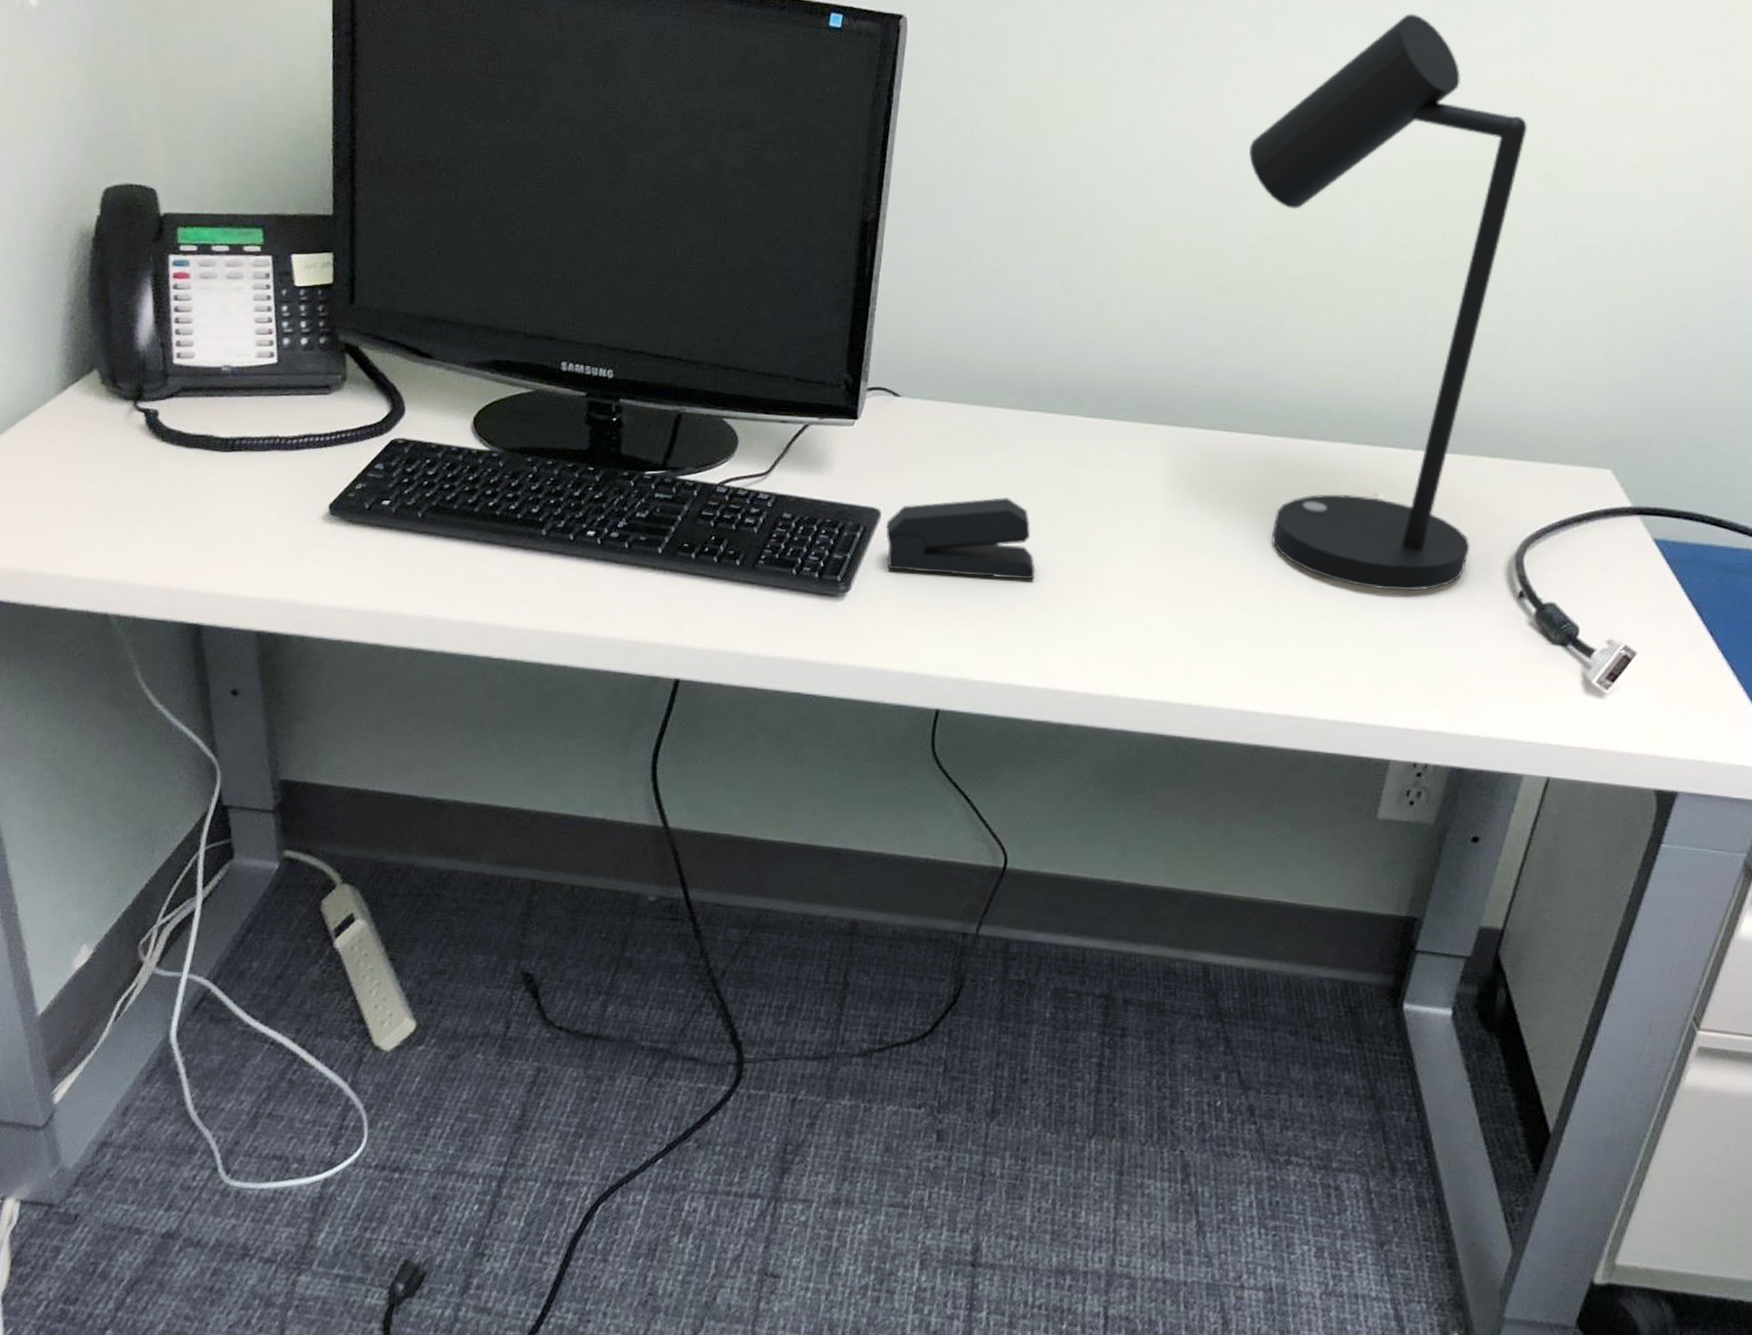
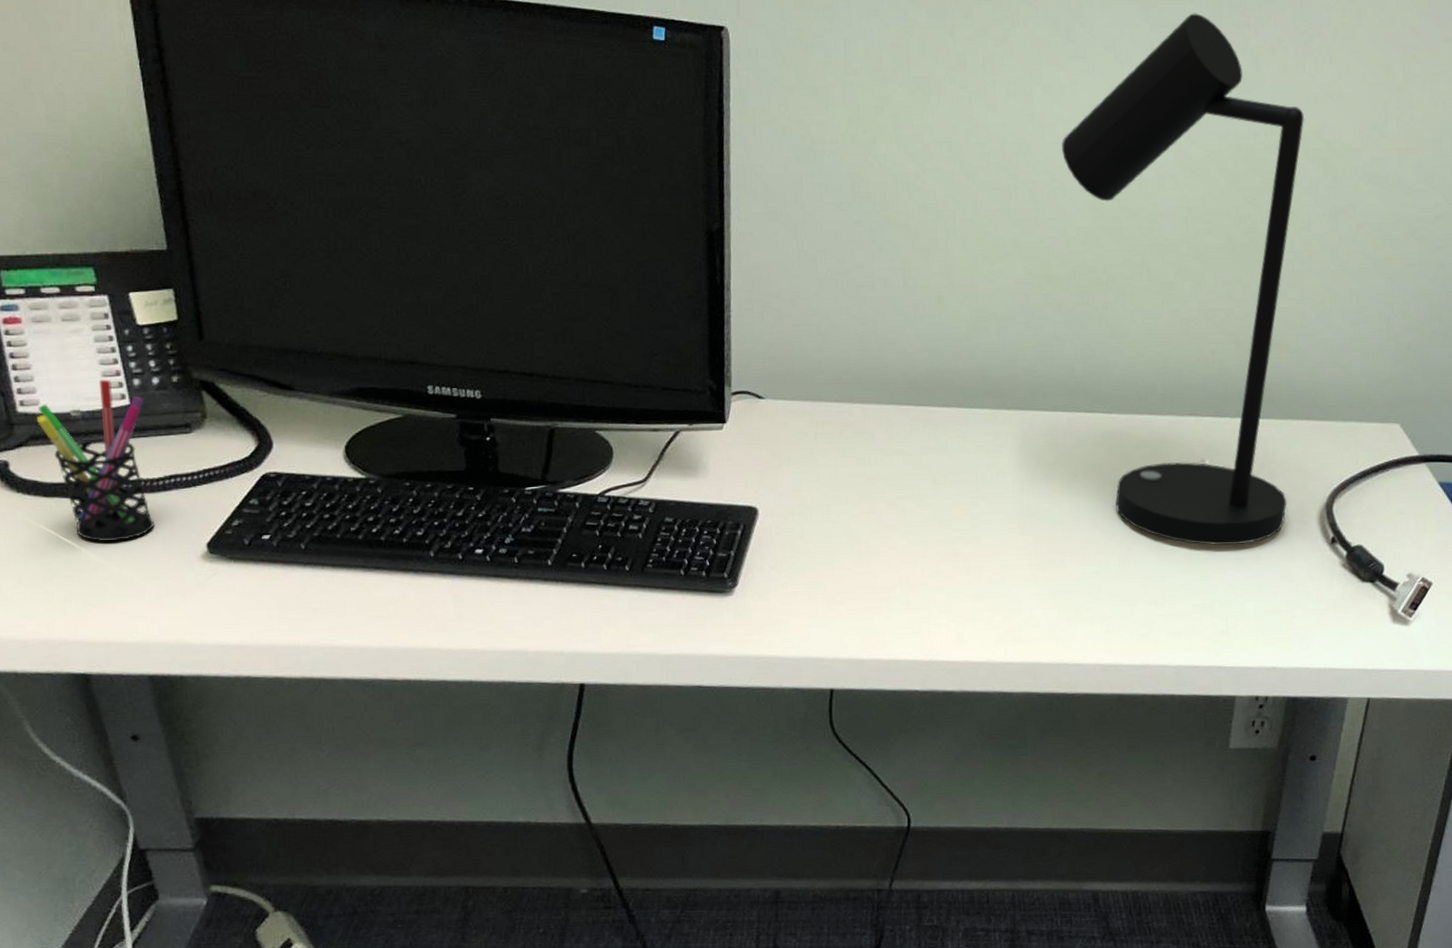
pen holder: none [190,337,291,496] -> present [37,379,154,542]
stapler: present [886,497,1035,580] -> none [764,487,908,564]

